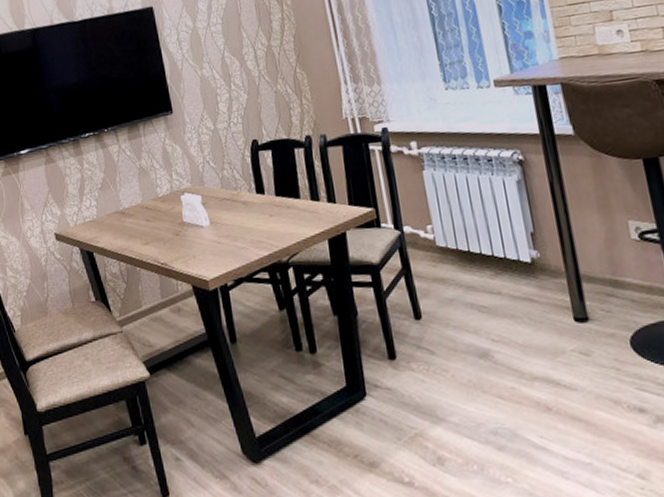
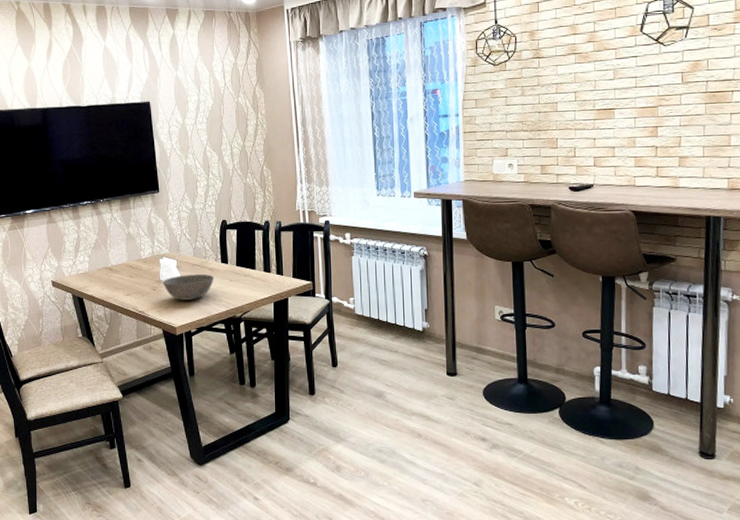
bowl: none [186,209,250,246] -> present [162,274,215,300]

